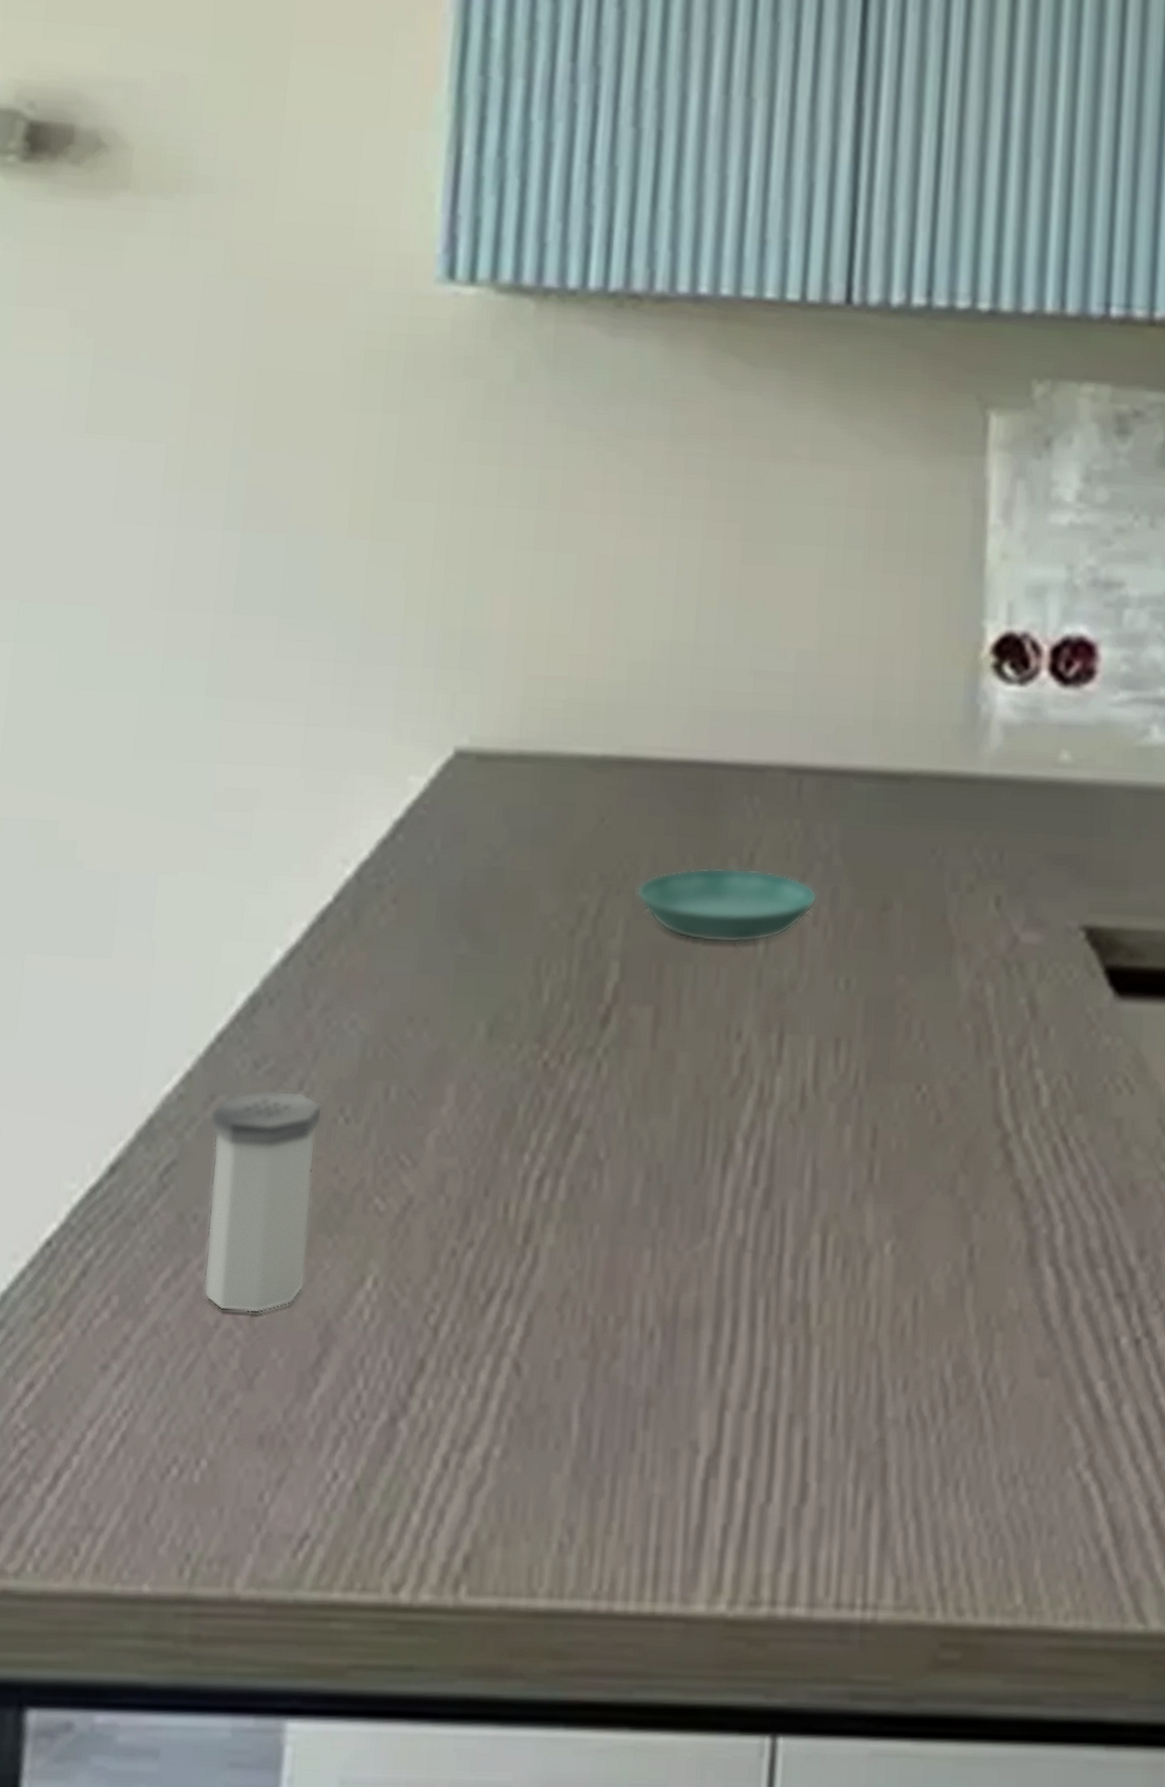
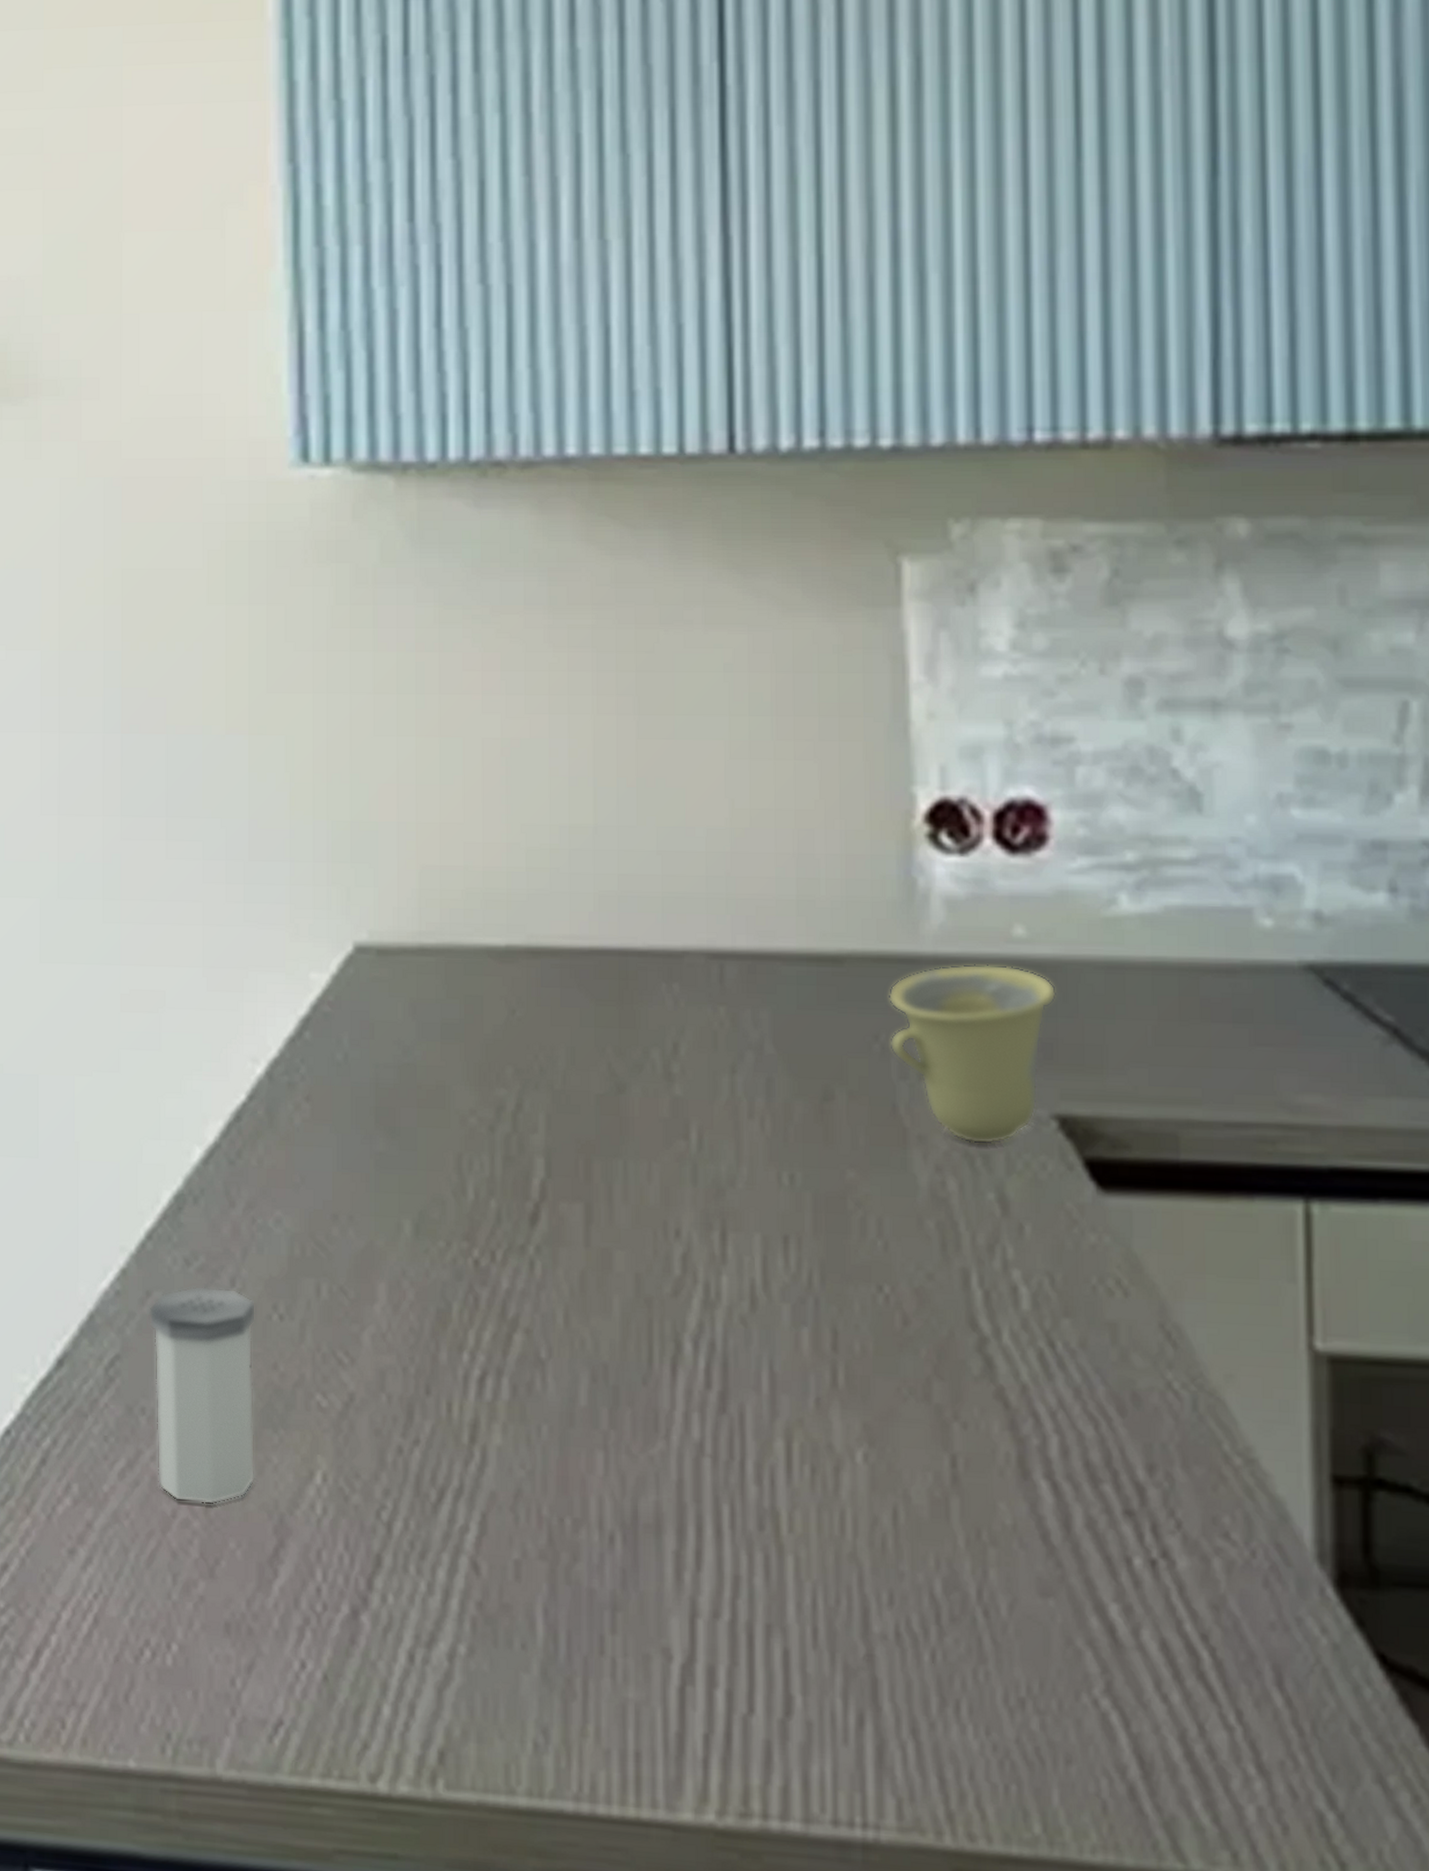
saucer: present [636,867,818,944] -> none [555,1058,752,1138]
cup: none [944,785,1093,953] -> present [888,964,1056,1145]

